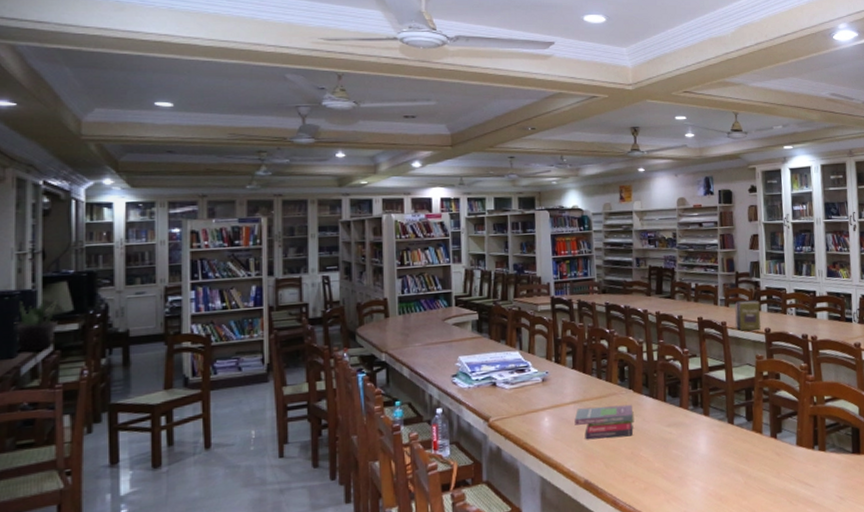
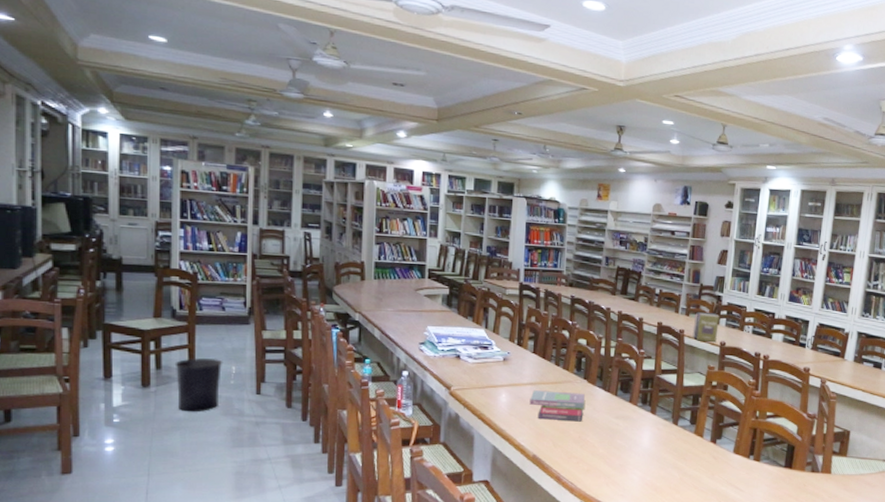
planter: present [14,300,59,353] -> none [16,216,58,267]
waste bin: none [188,425,242,489] -> present [174,358,223,411]

